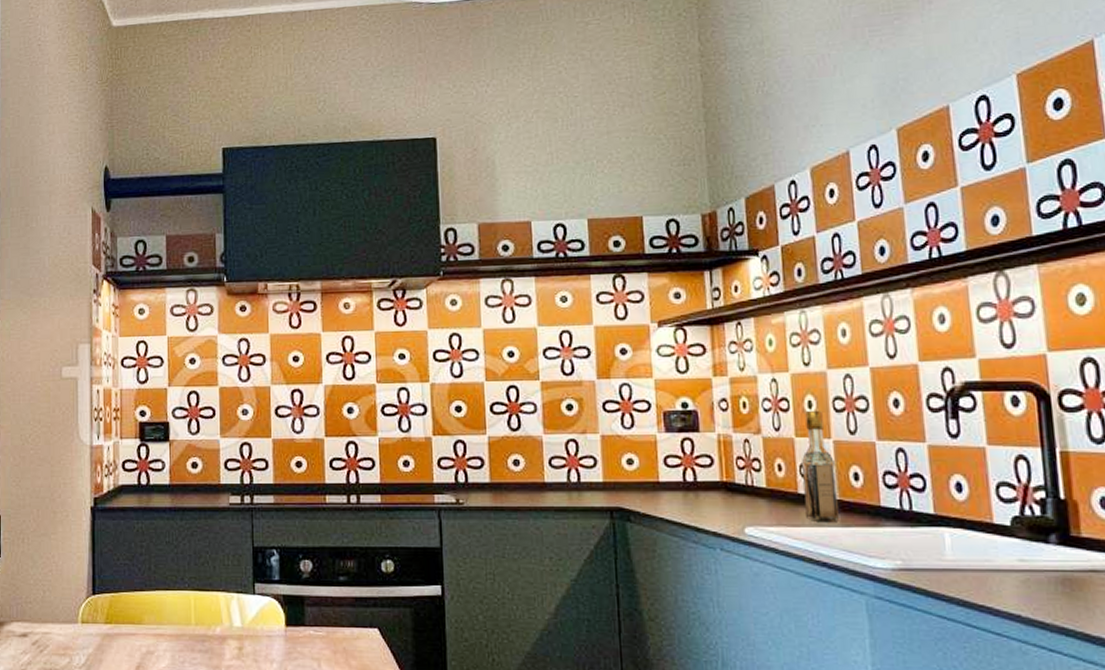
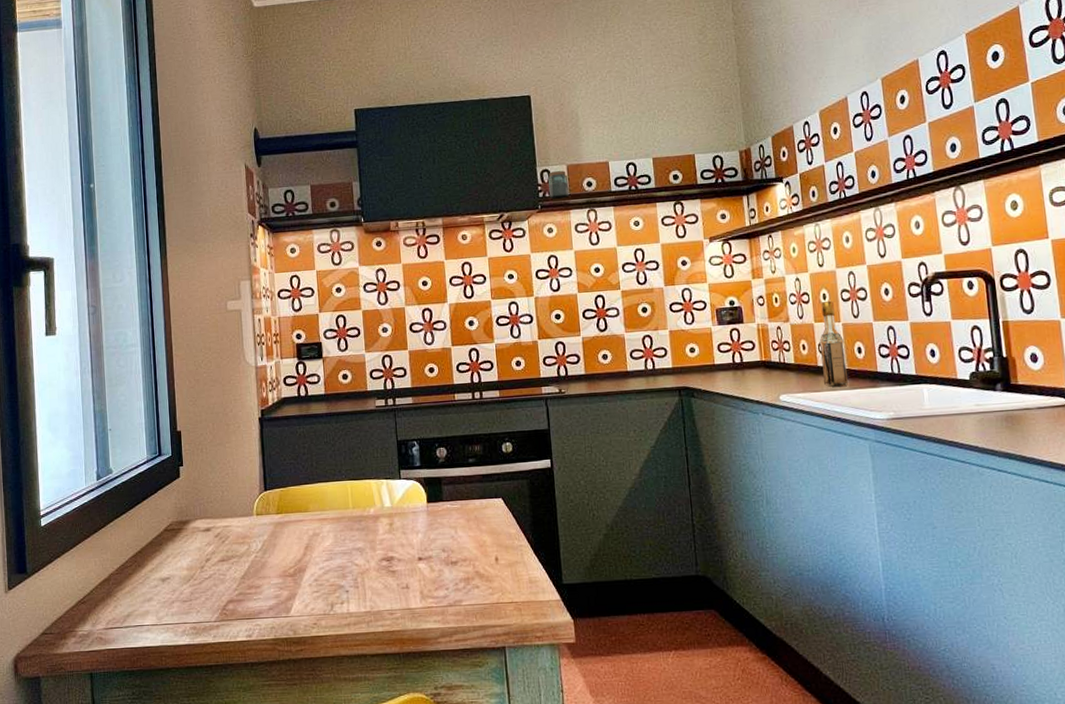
peanut butter: none [453,230,480,265] -> present [547,170,570,199]

